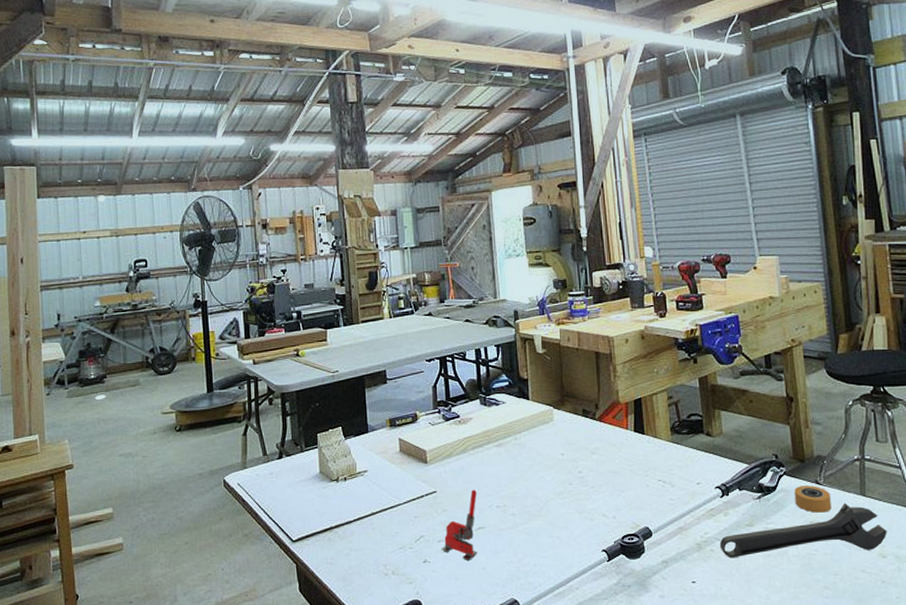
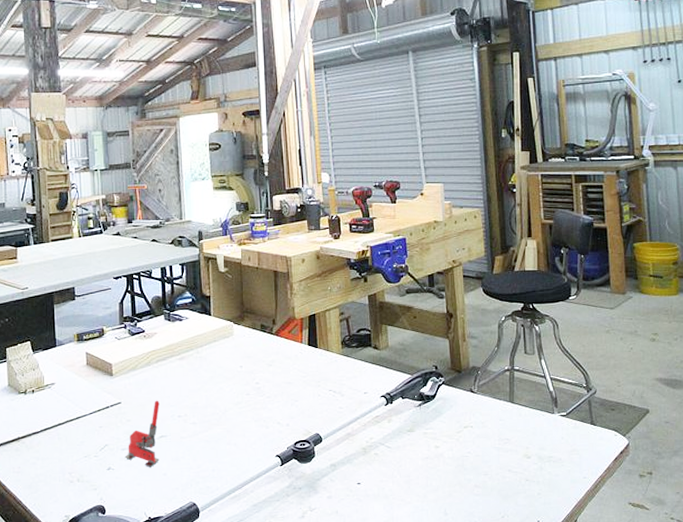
wrench: present [719,503,887,558] -> none [383,410,532,461]
tape roll: present [794,485,832,513] -> none [451,394,484,419]

